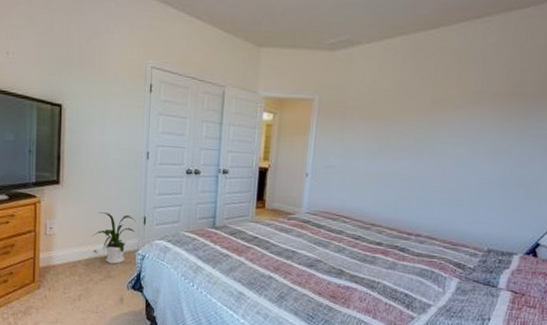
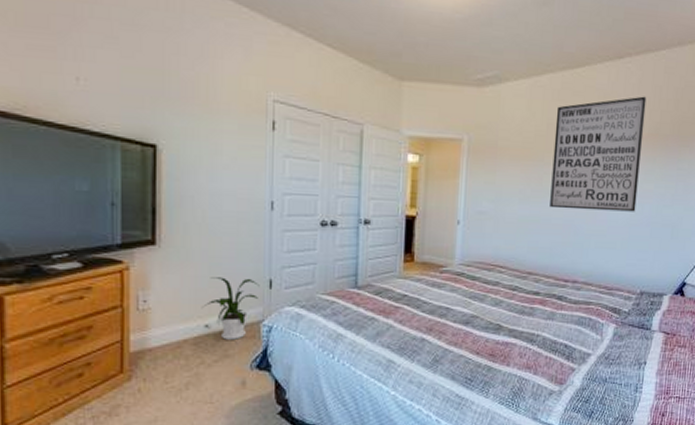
wall art: none [396,55,506,171] -> present [550,96,647,212]

